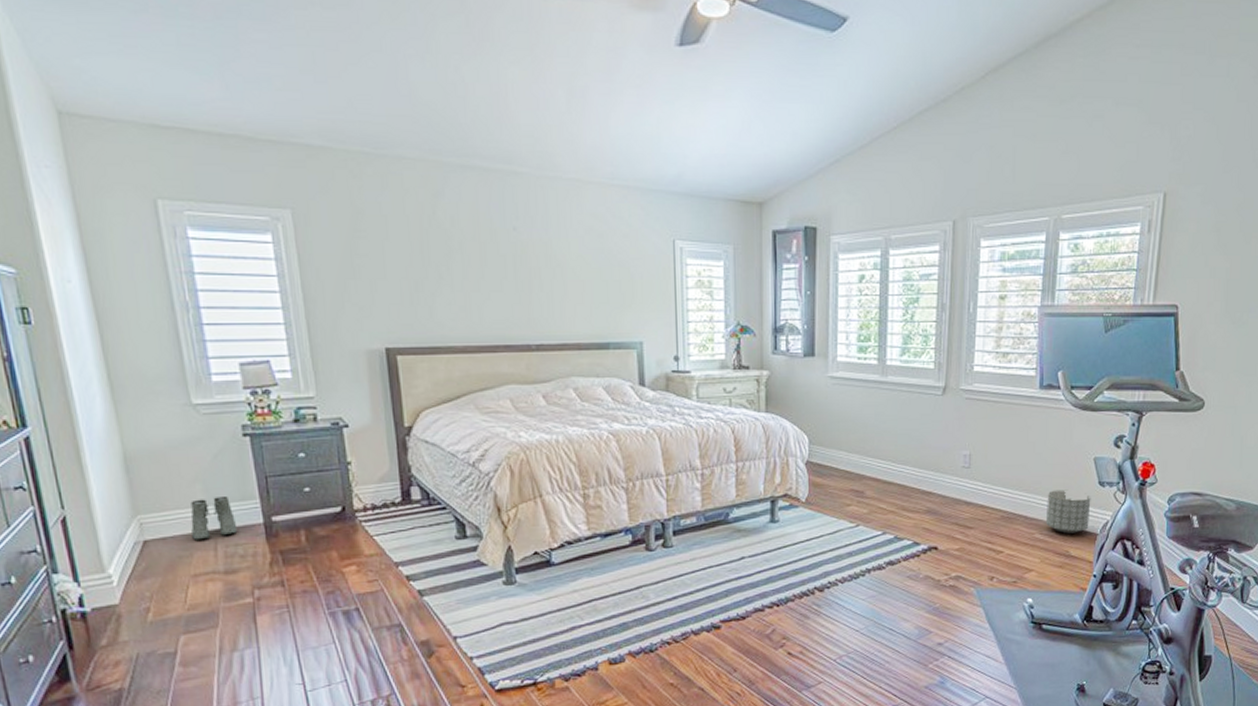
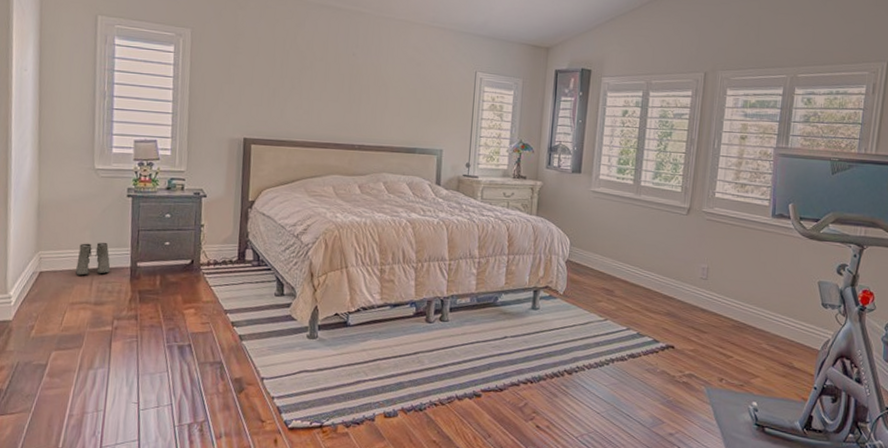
planter: present [1045,489,1091,534] -> none [772,306,815,348]

